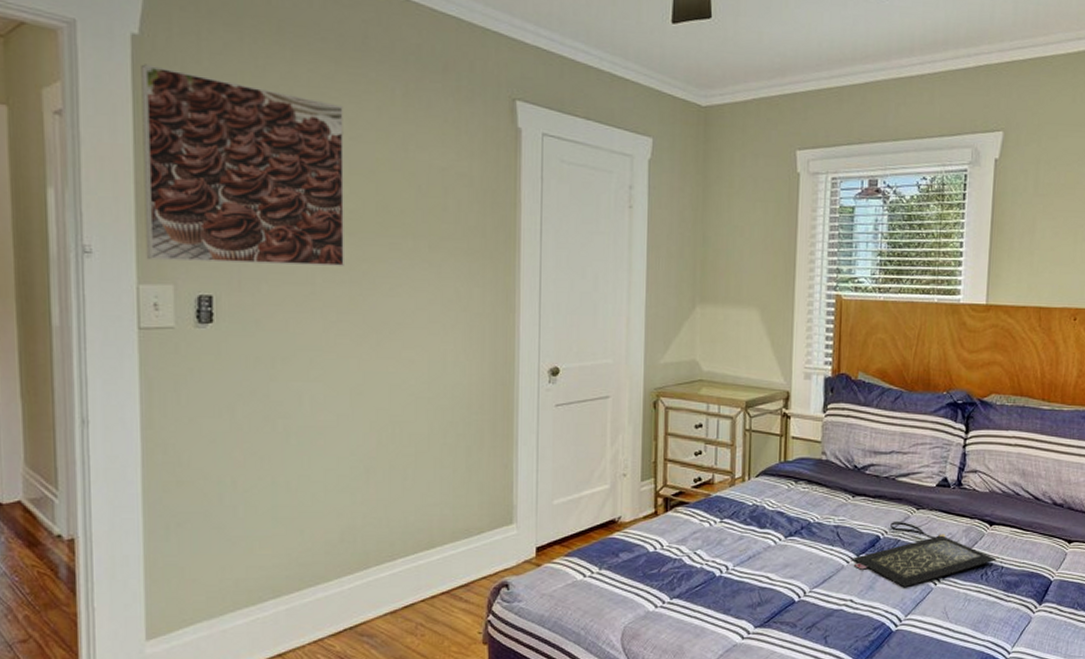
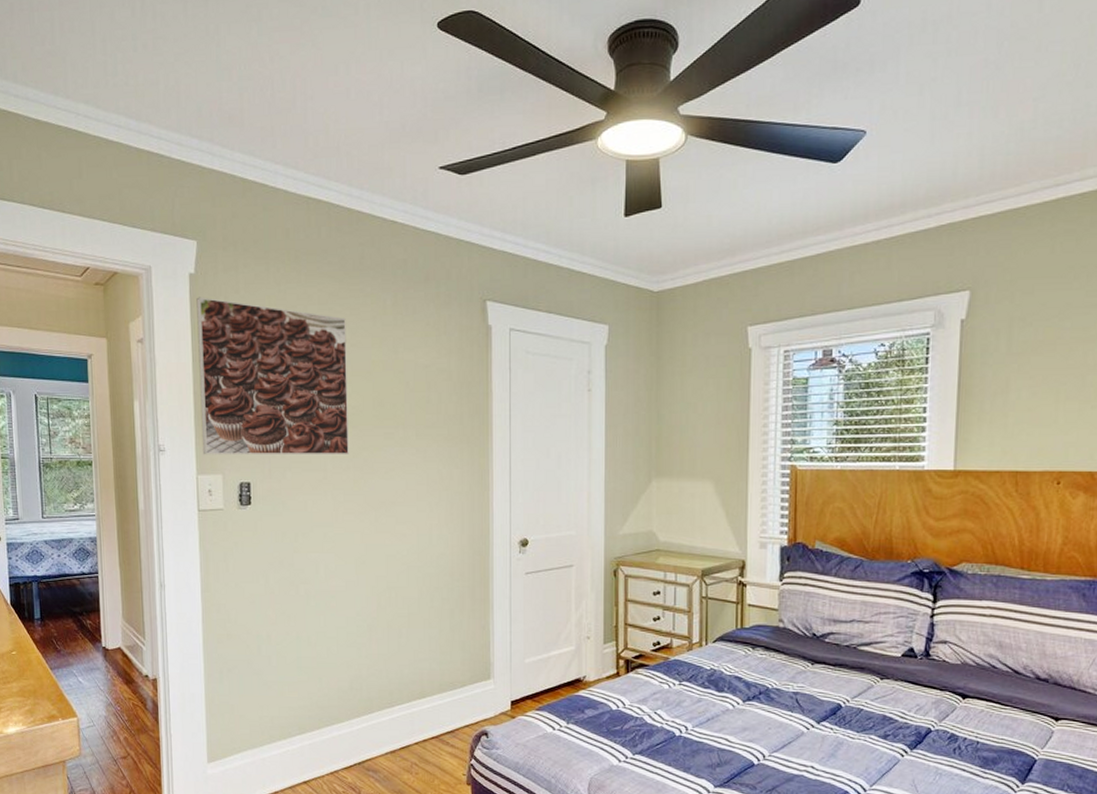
clutch bag: present [853,522,997,588] -> none [814,691,972,758]

